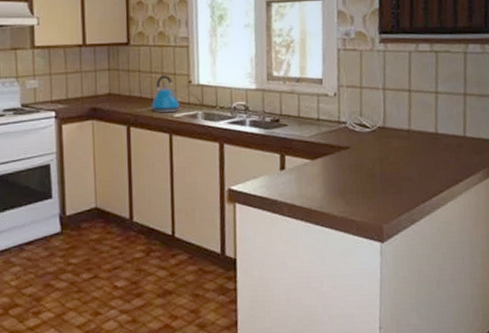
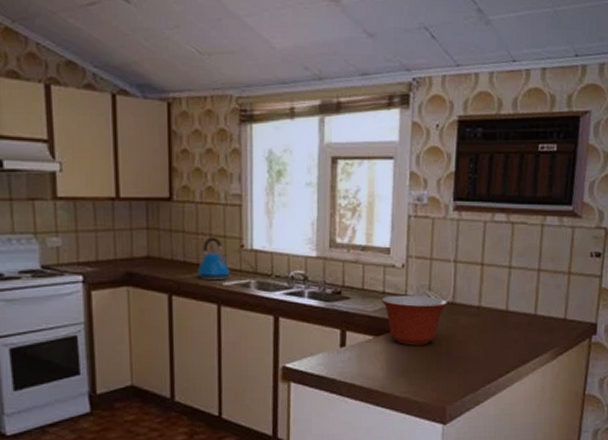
mixing bowl: none [316,121,380,168] -> present [382,295,448,346]

